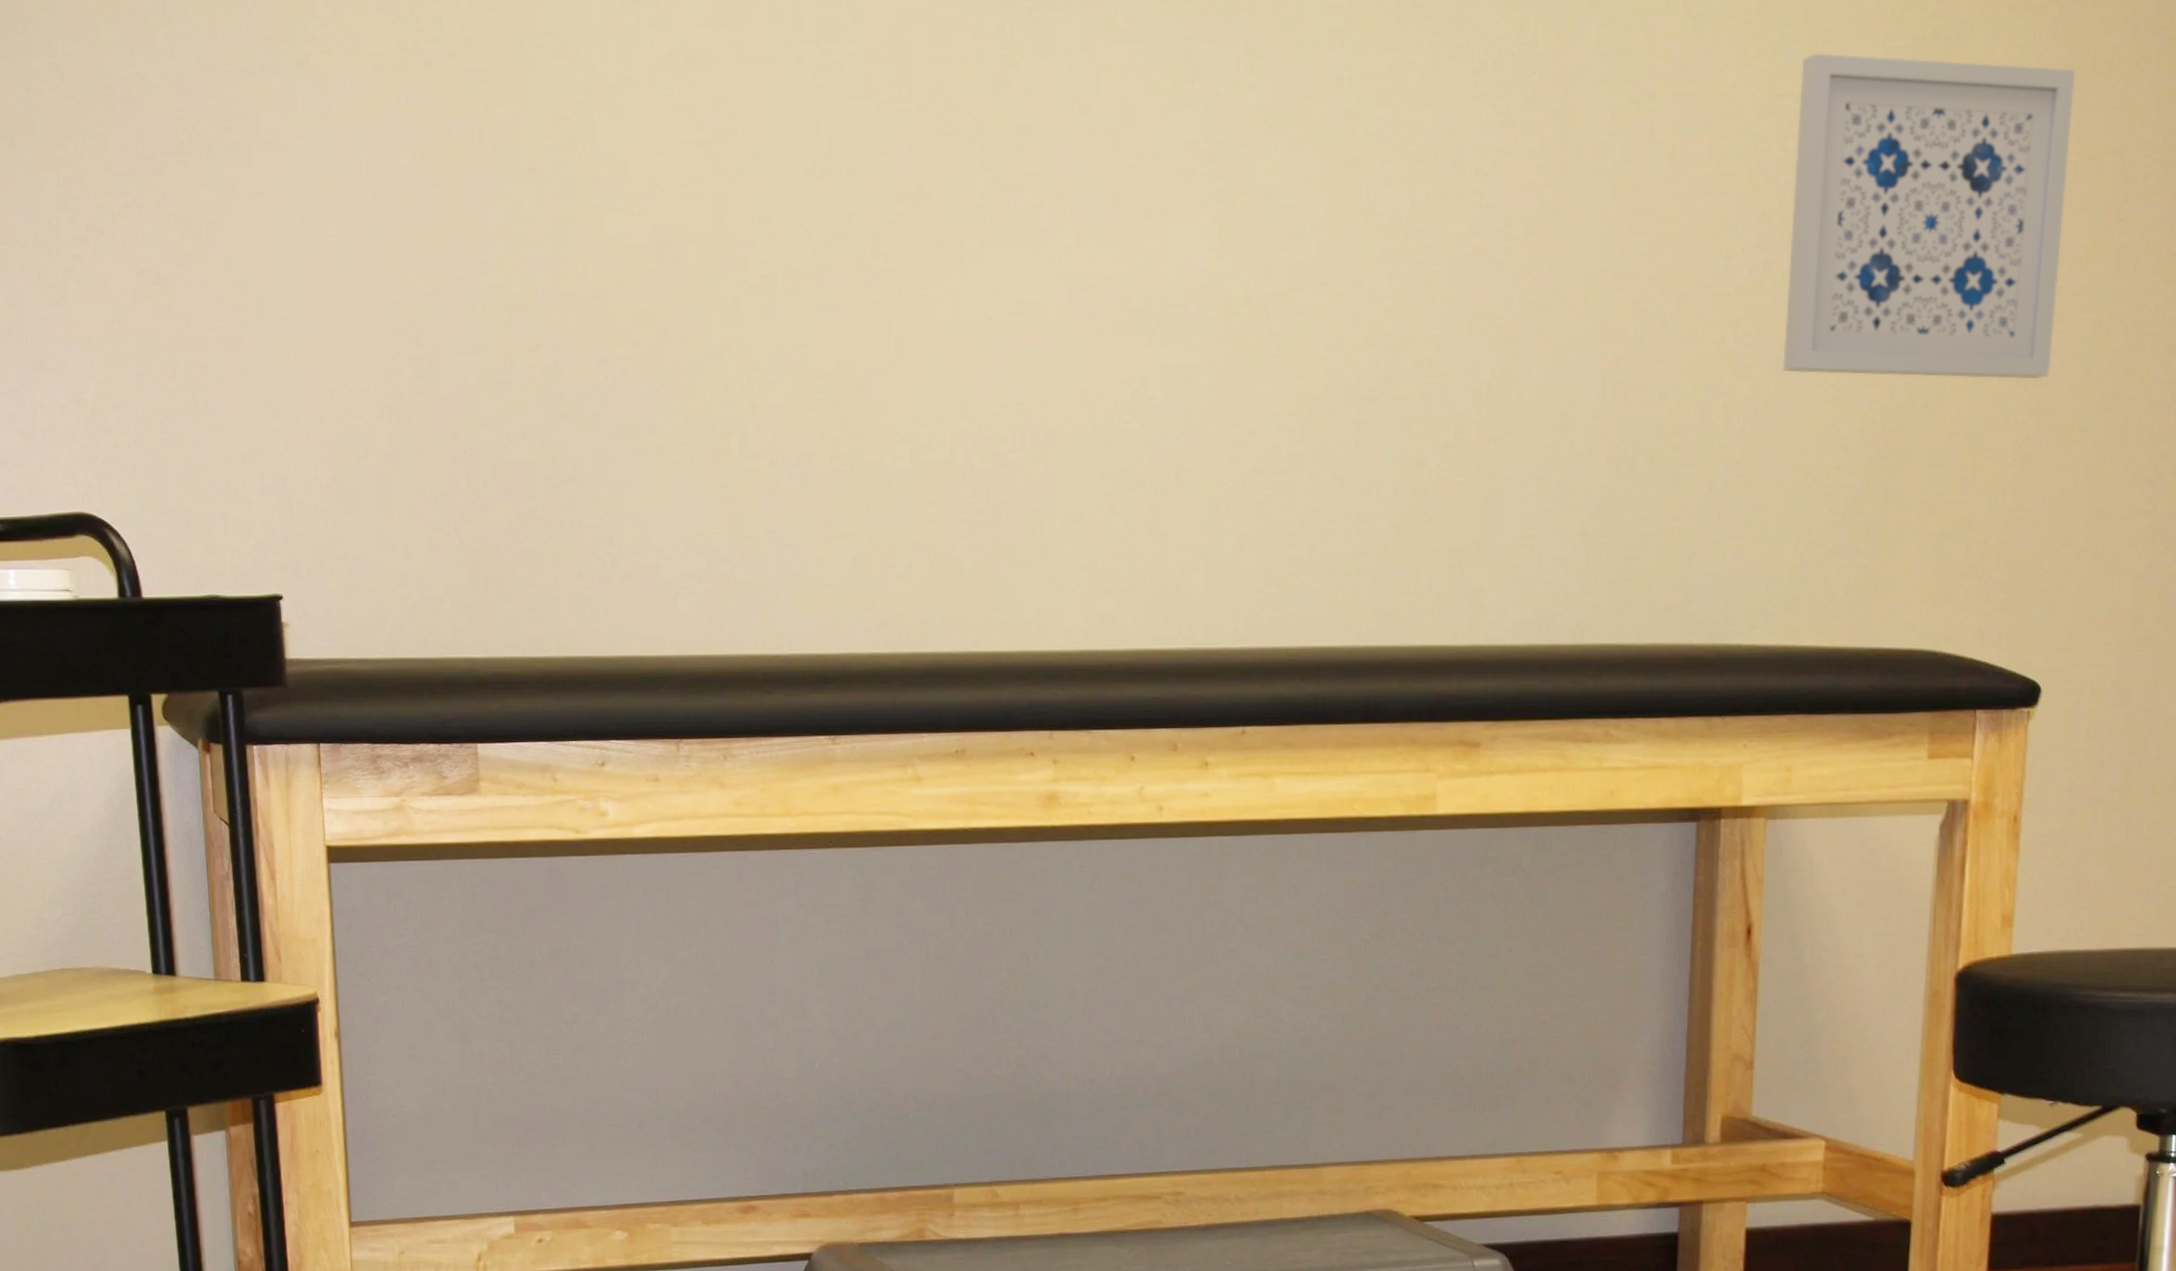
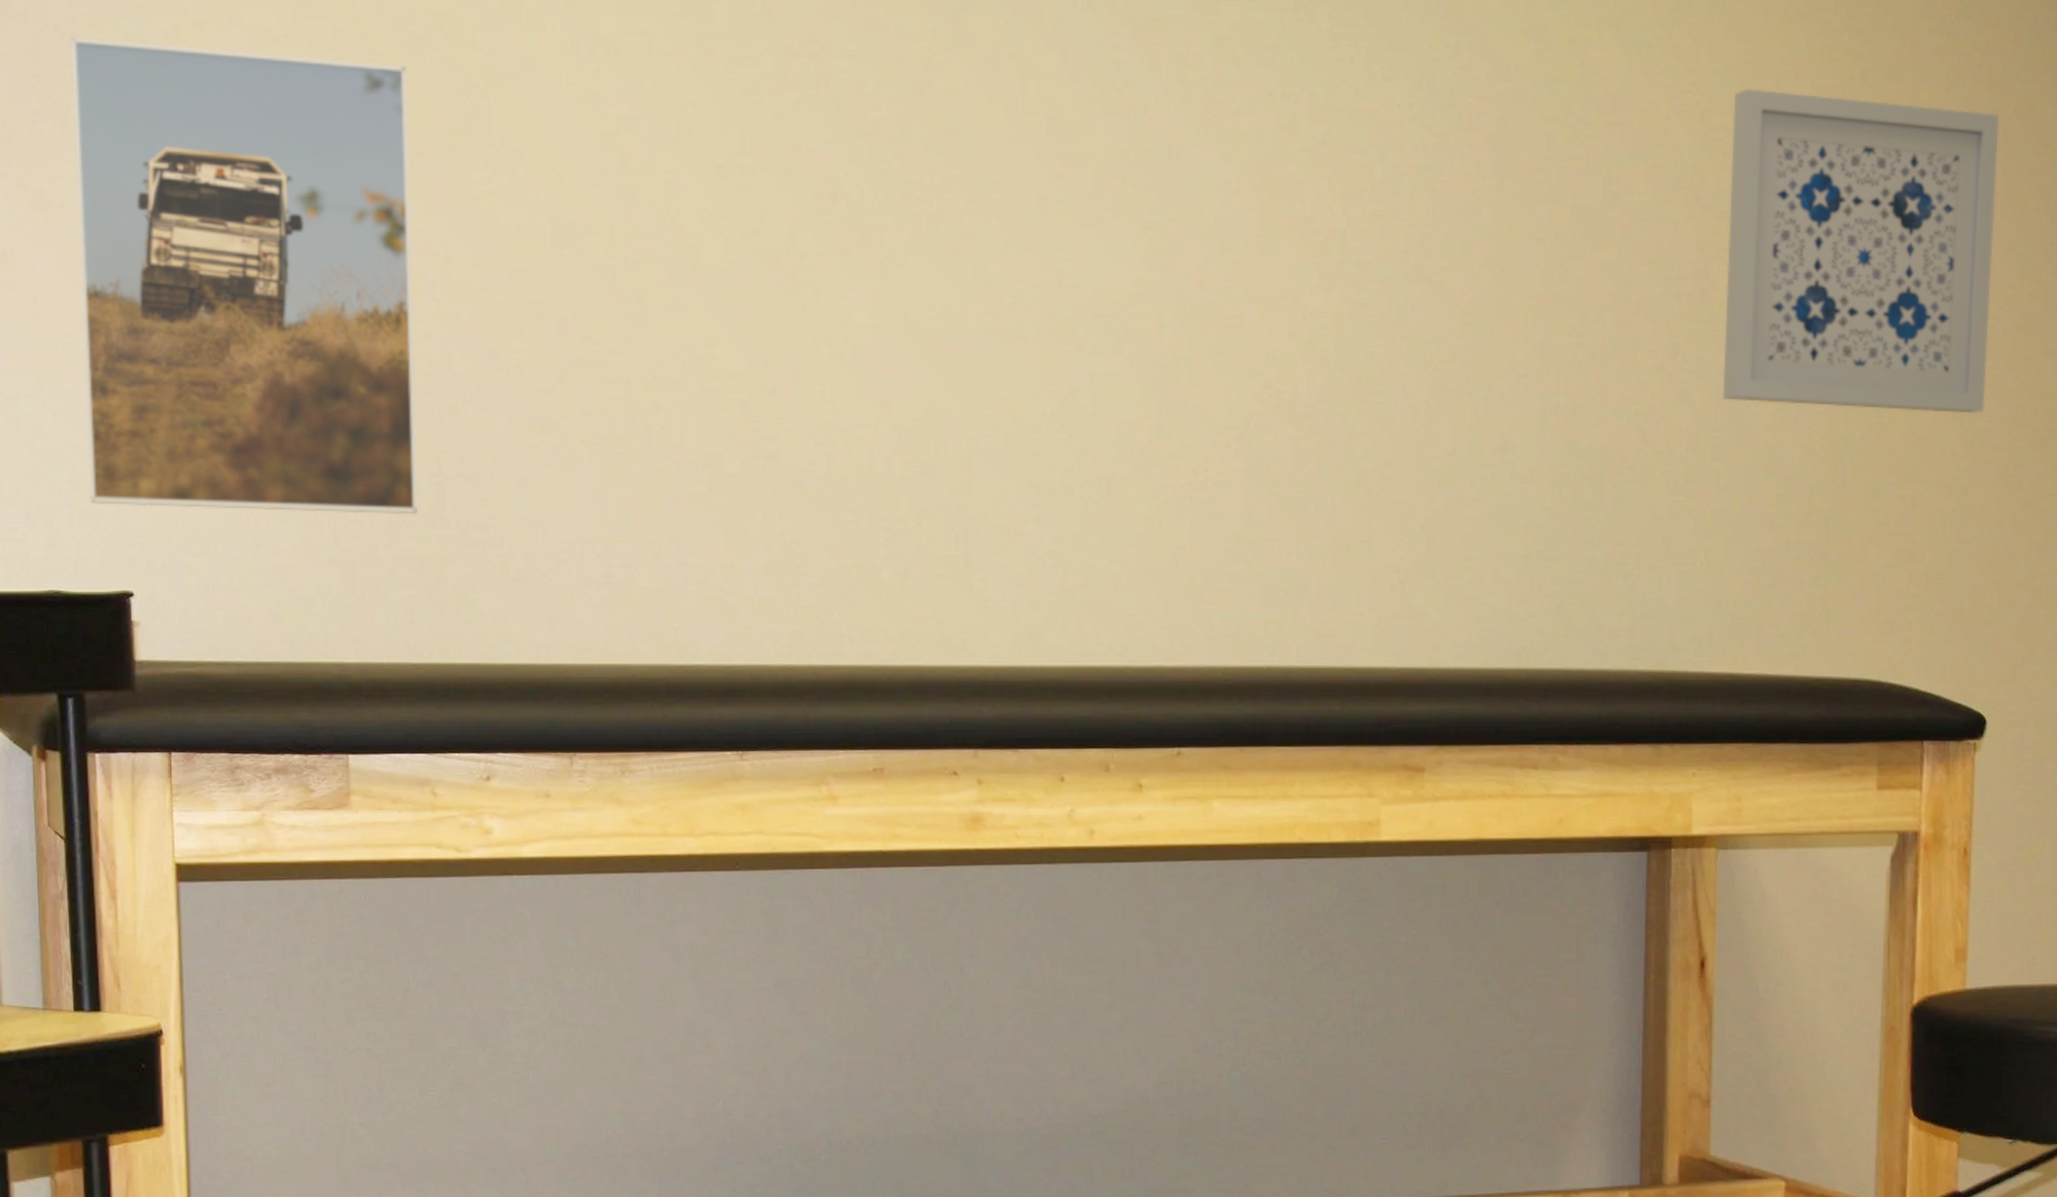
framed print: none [212,69,535,517] -> present [70,36,418,515]

